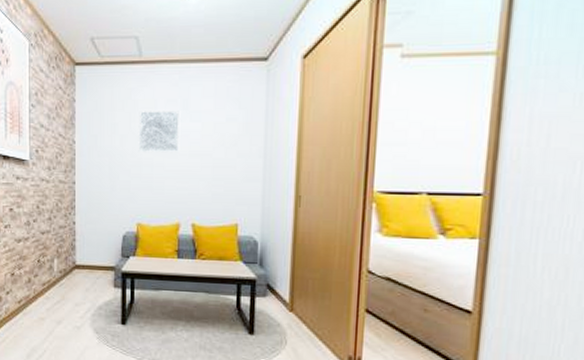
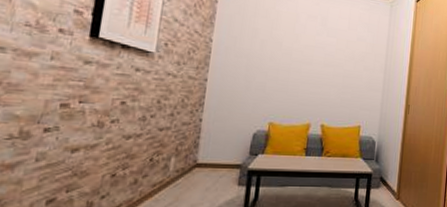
wall art: present [138,111,181,153] -> none [277,21,320,62]

